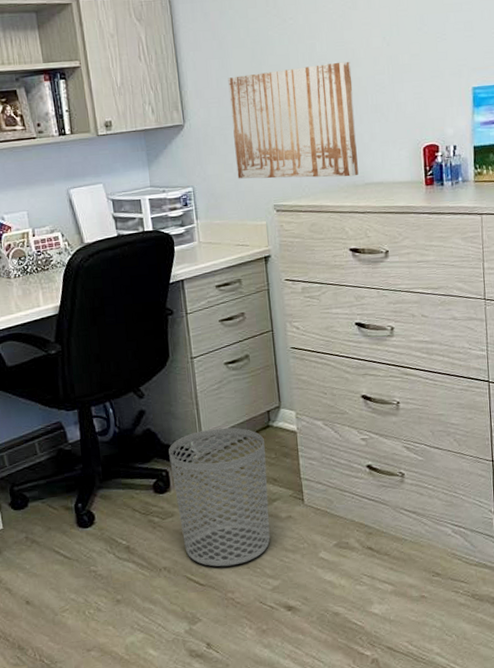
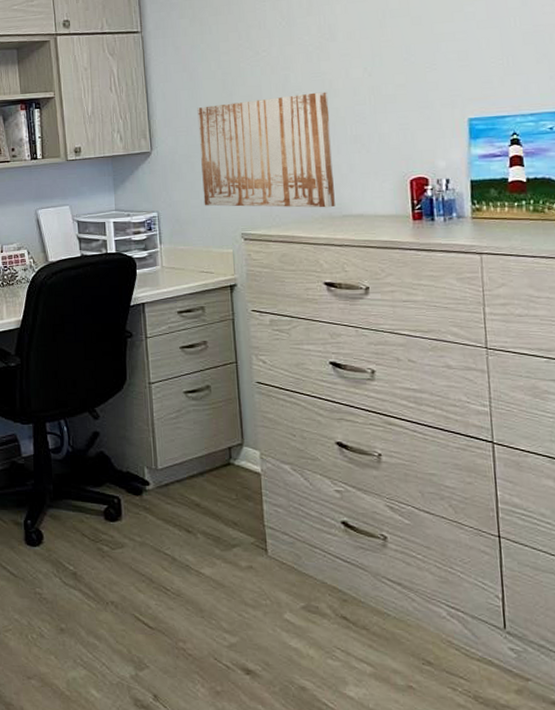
waste bin: present [169,427,270,567] -> none [122,459,228,612]

